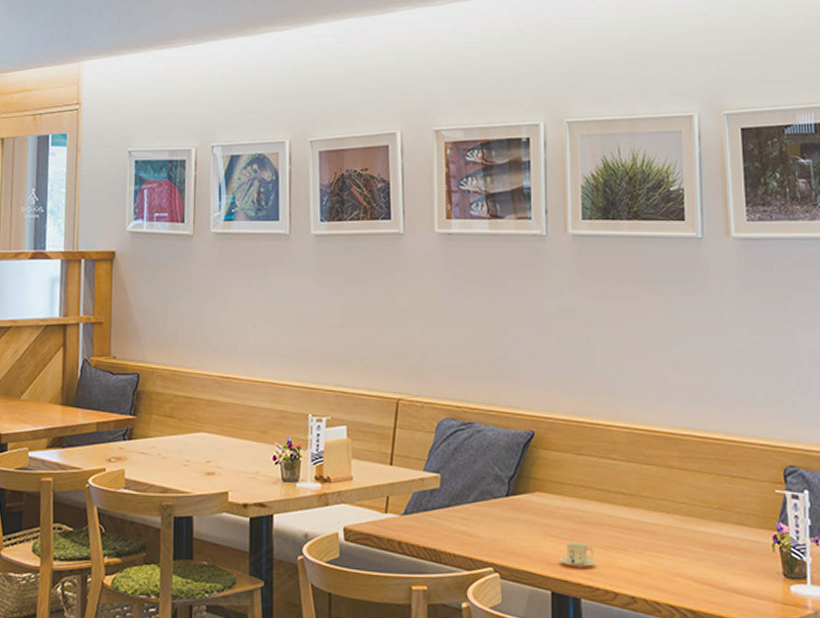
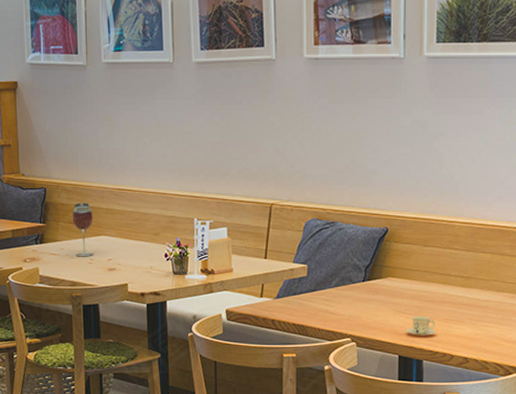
wineglass: none [167,391,192,458] -> present [72,202,93,257]

